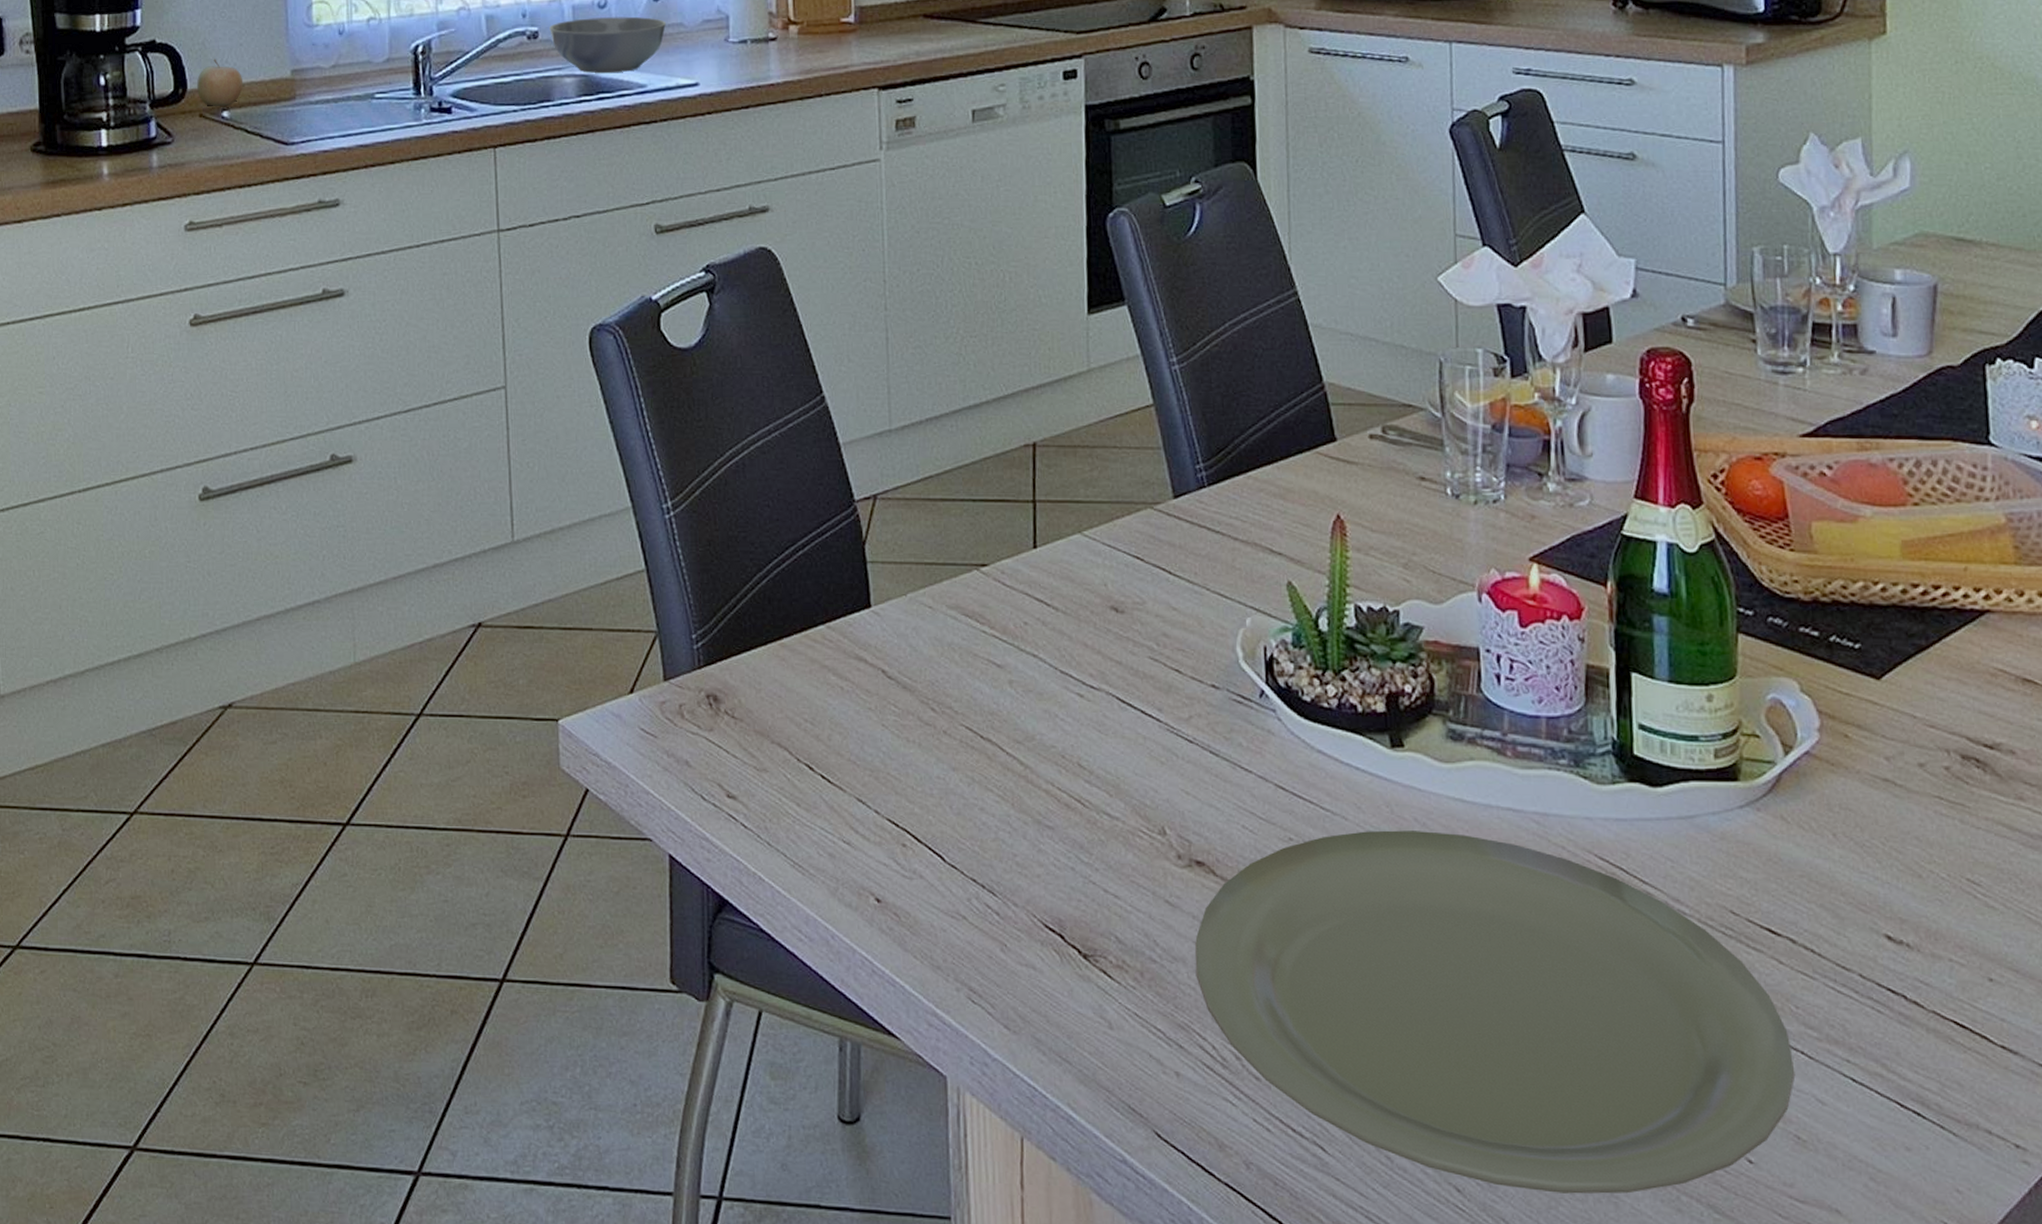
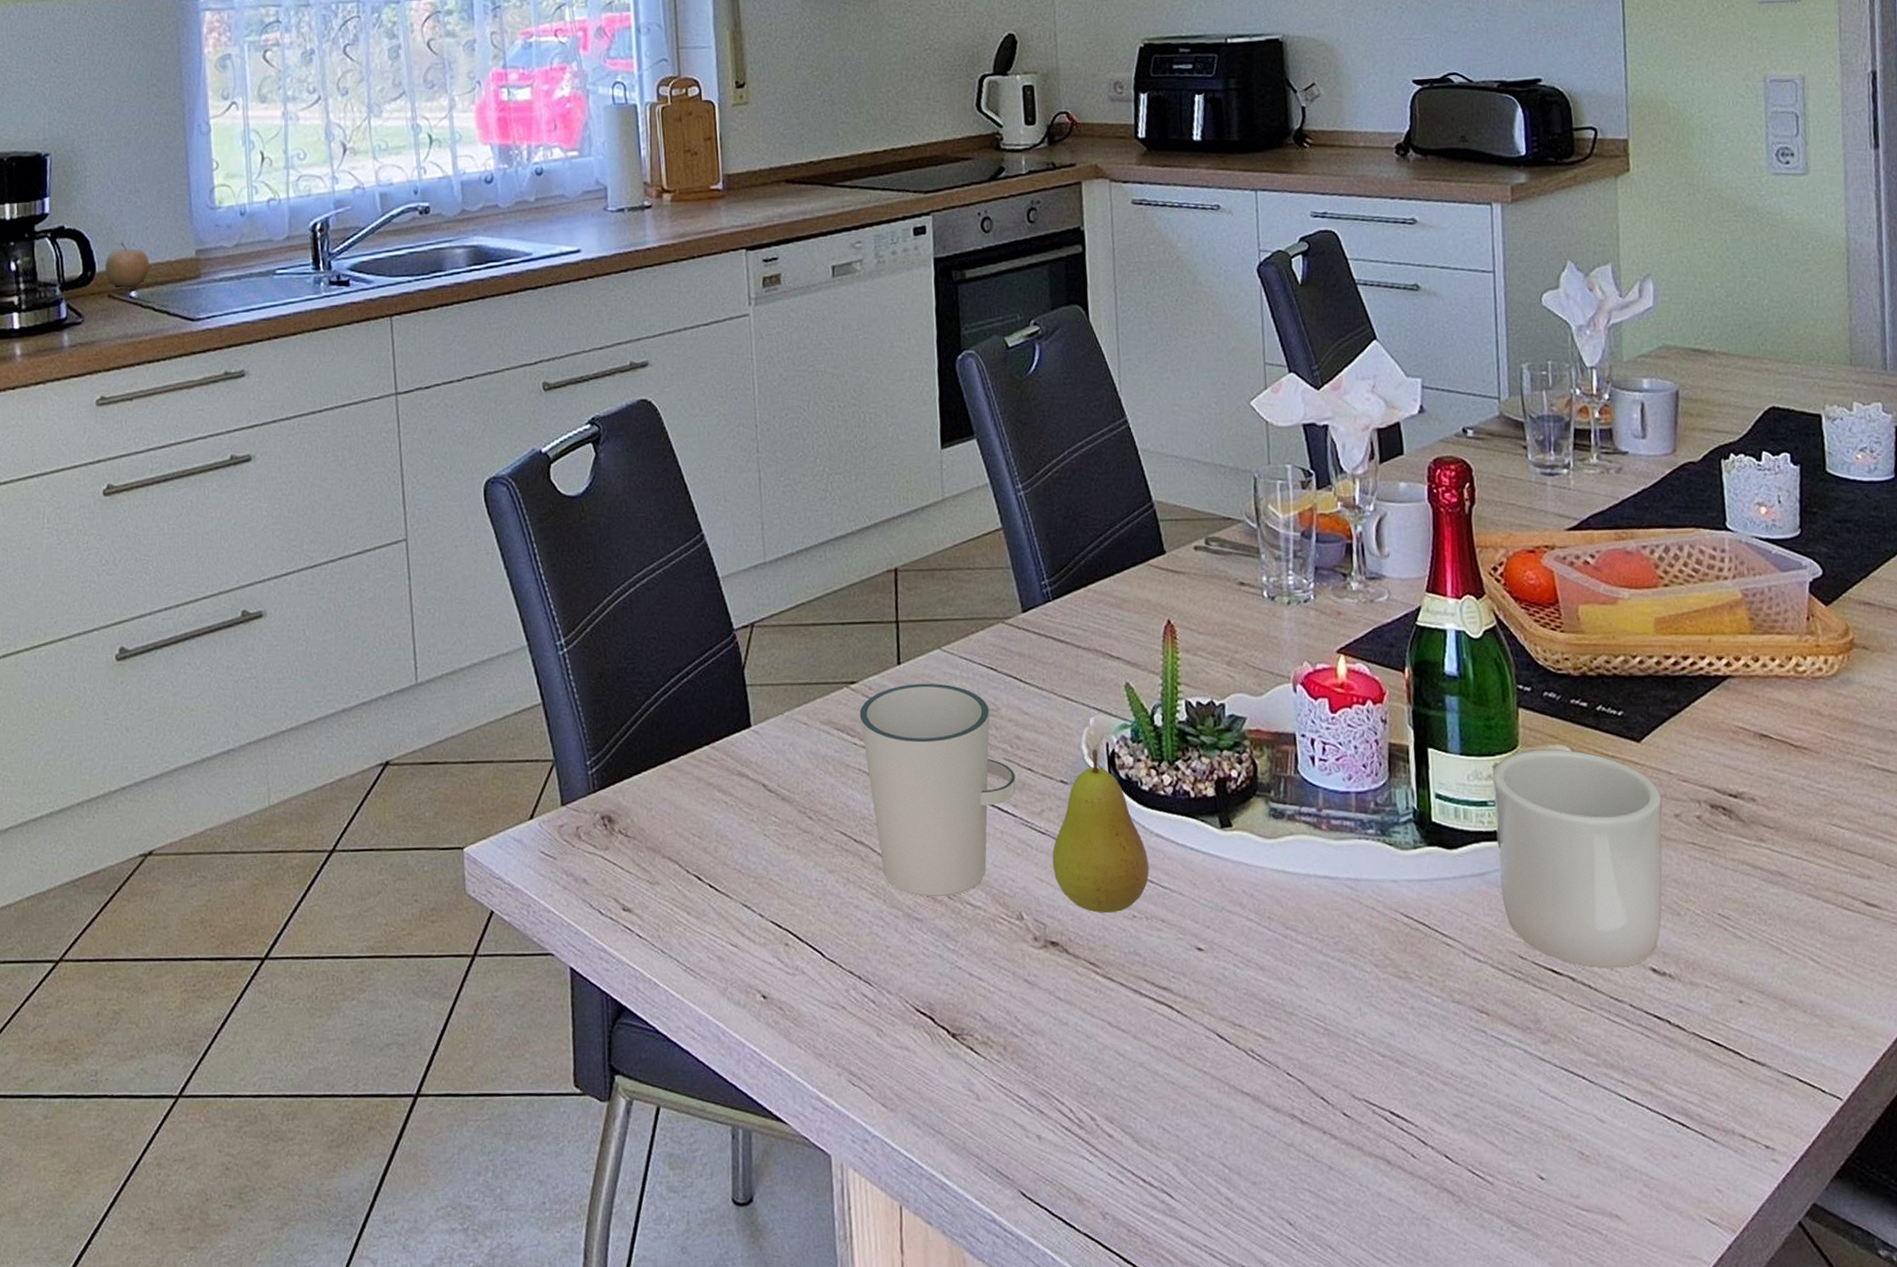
bowl: present [549,16,667,73] -> none [440,190,550,244]
cup: none [990,570,1162,805] -> present [859,683,1016,898]
plate: present [1194,830,1796,1194] -> none [1051,901,1578,1220]
fruit: none [1200,653,1309,834] -> present [1052,749,1149,914]
mug: none [1705,681,1904,933] -> present [1492,749,1663,969]

